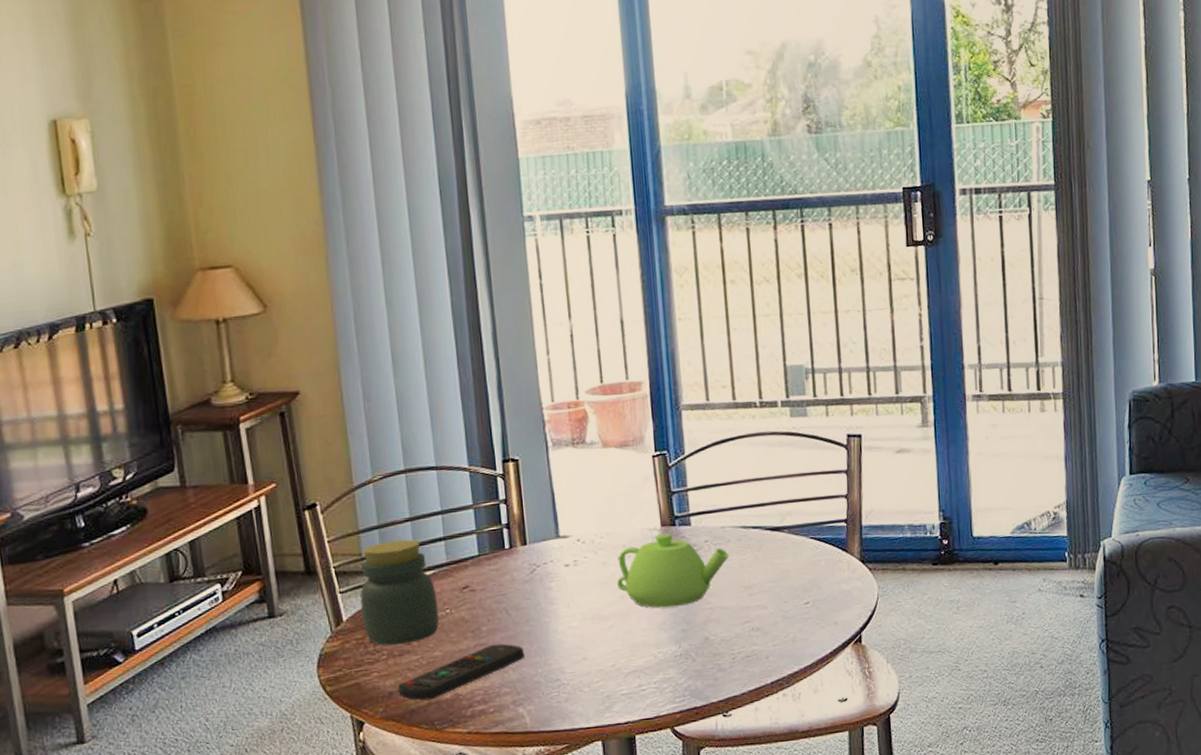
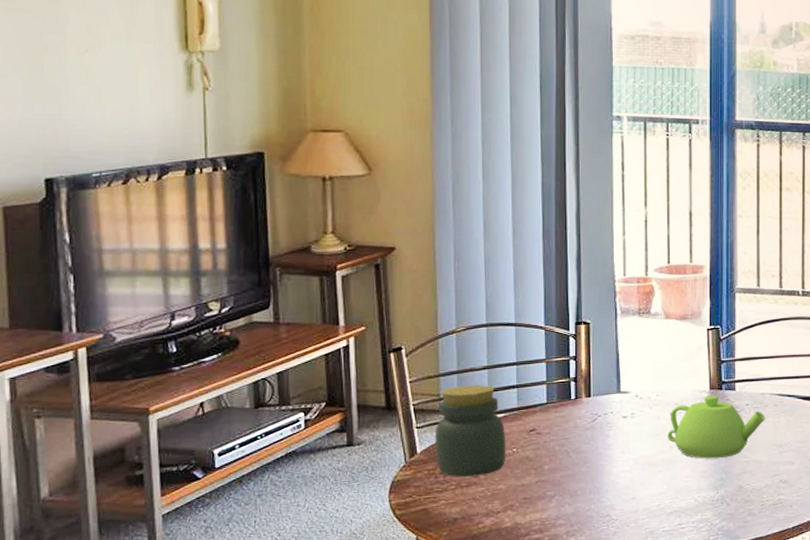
remote control: present [398,644,524,701] -> none [463,481,580,527]

